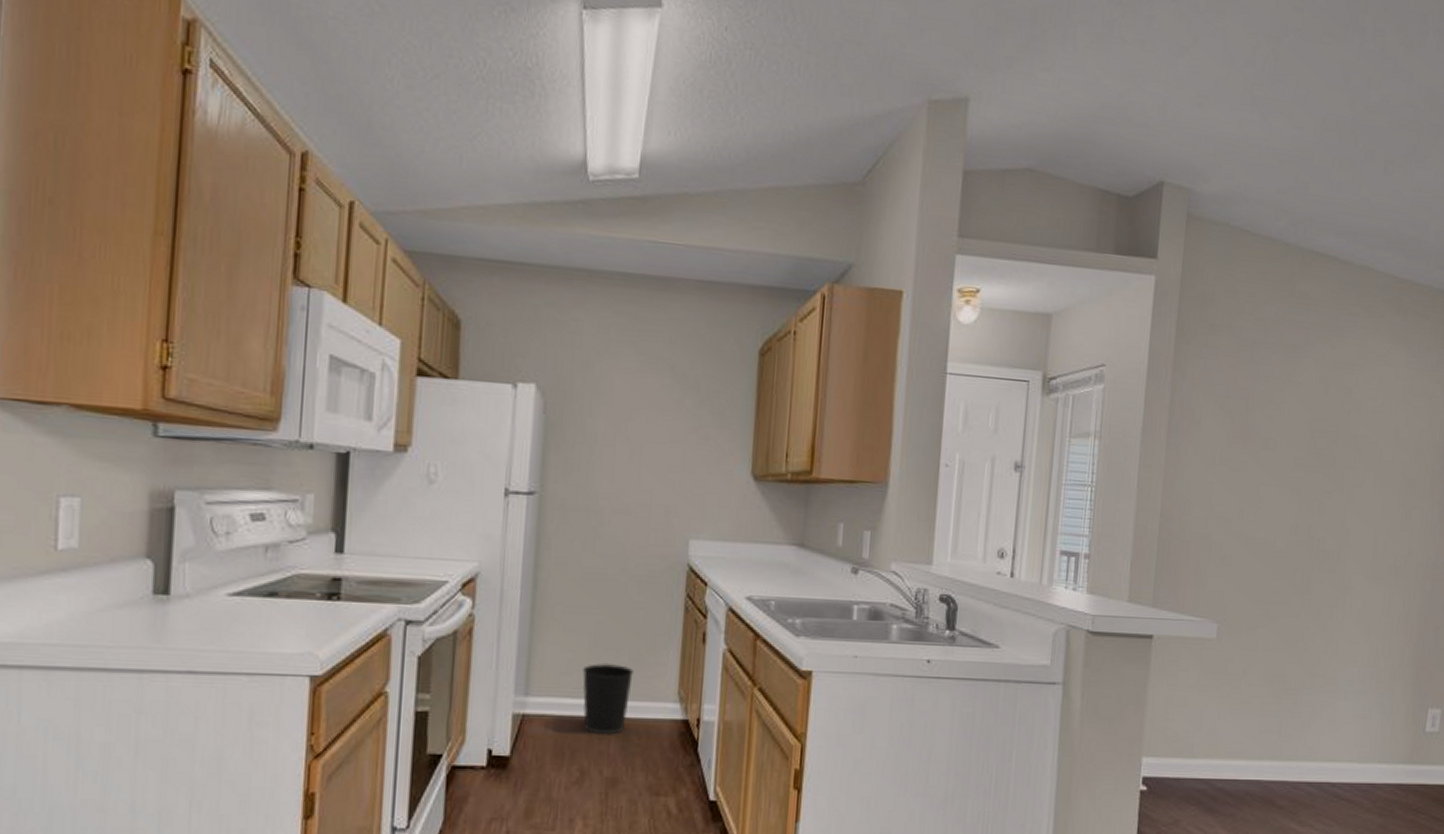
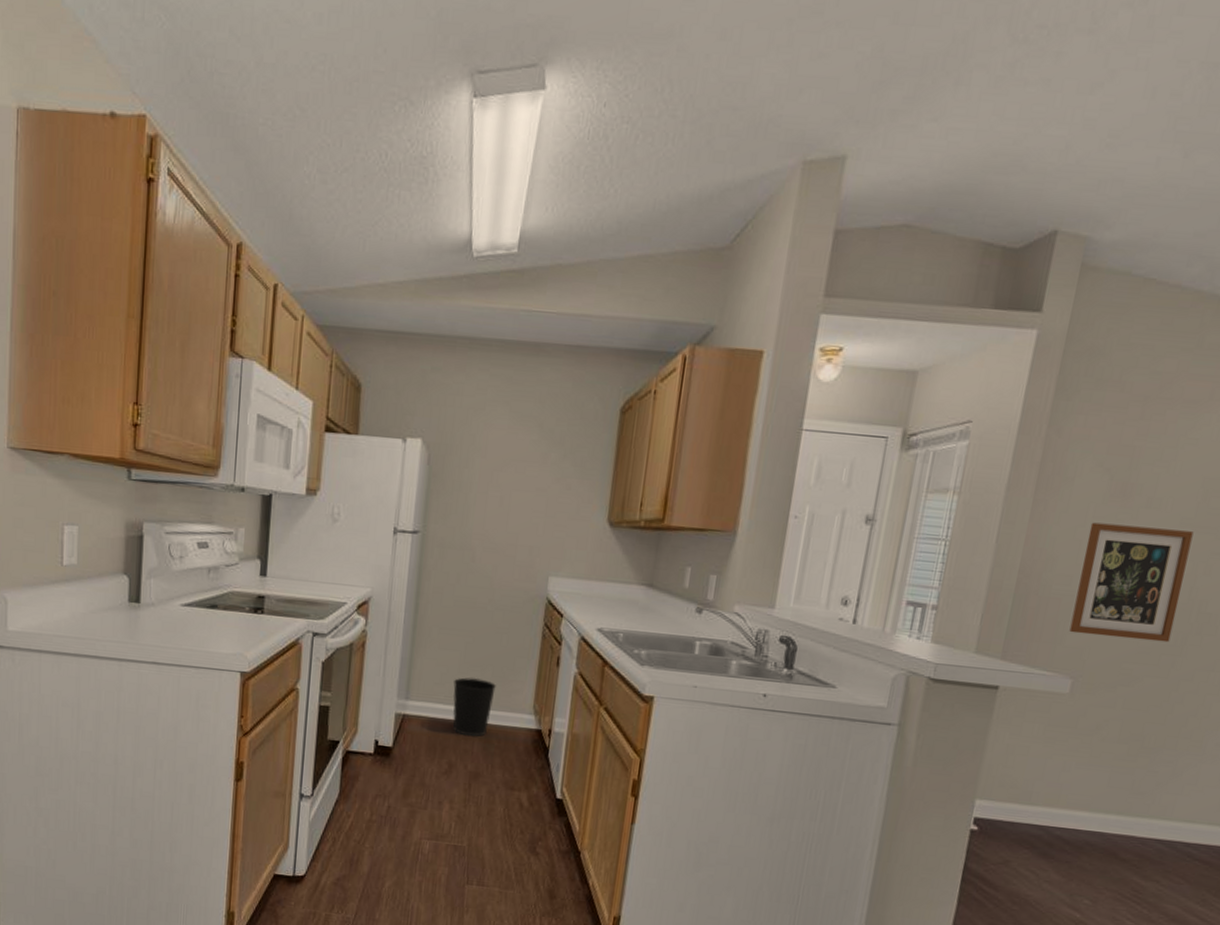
wall art: none [1210,464,1306,581] -> present [1069,522,1194,643]

